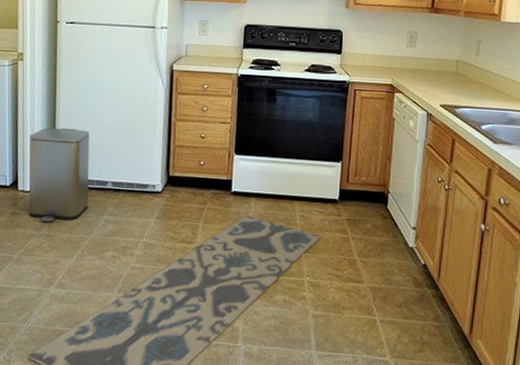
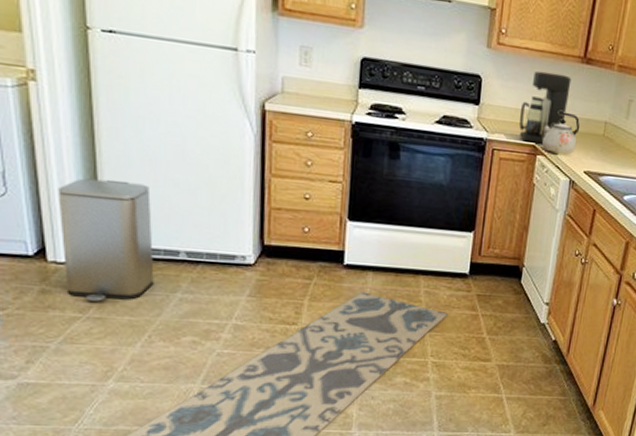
coffee maker: none [376,22,422,83] -> present [519,71,572,144]
kettle: none [398,54,433,91] -> present [541,111,580,155]

